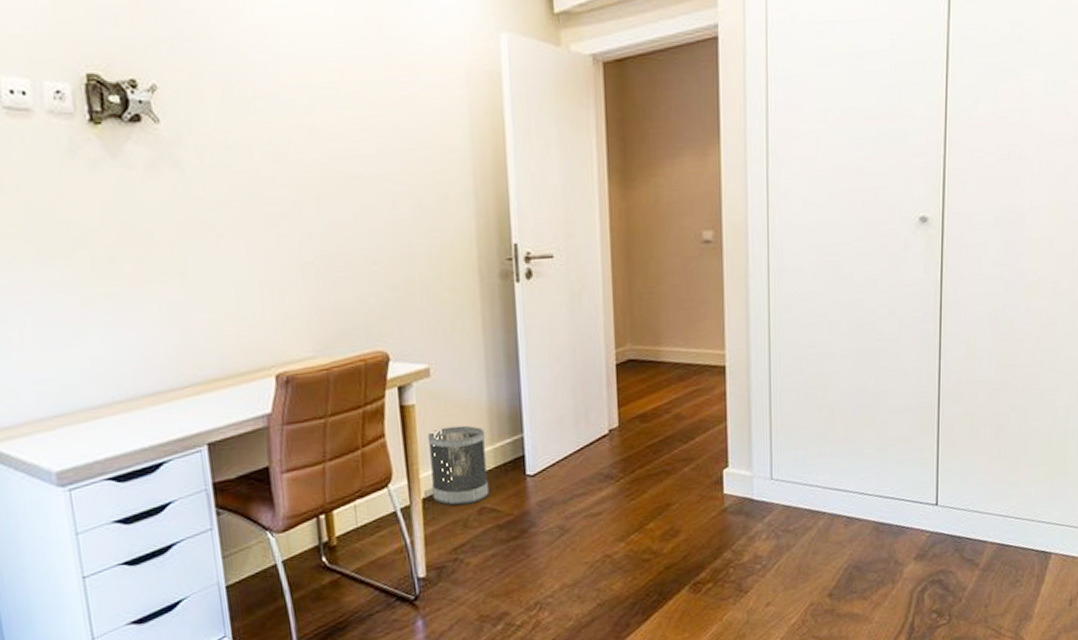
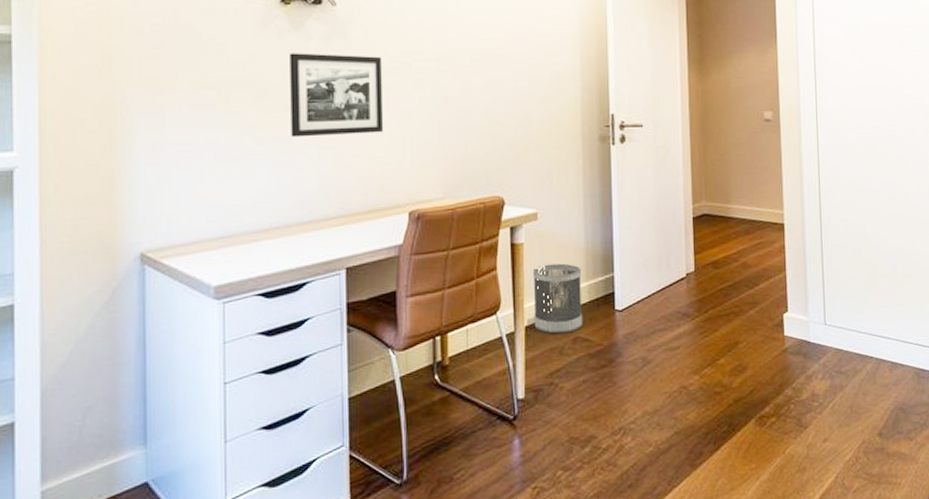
picture frame: none [108,185,235,293] -> present [290,53,383,138]

